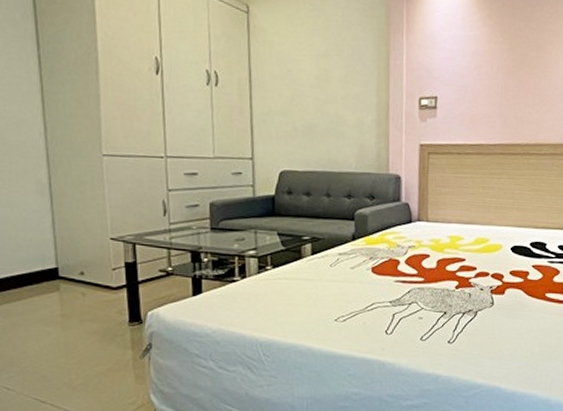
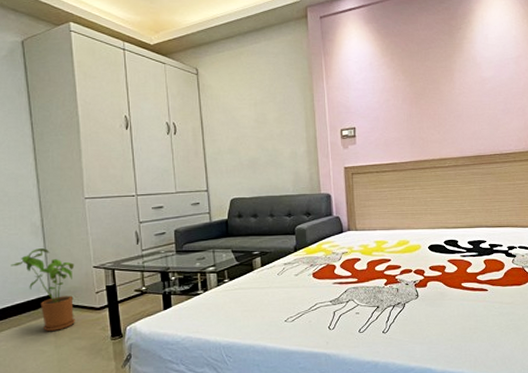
house plant: none [10,211,88,310] -> present [10,248,76,331]

